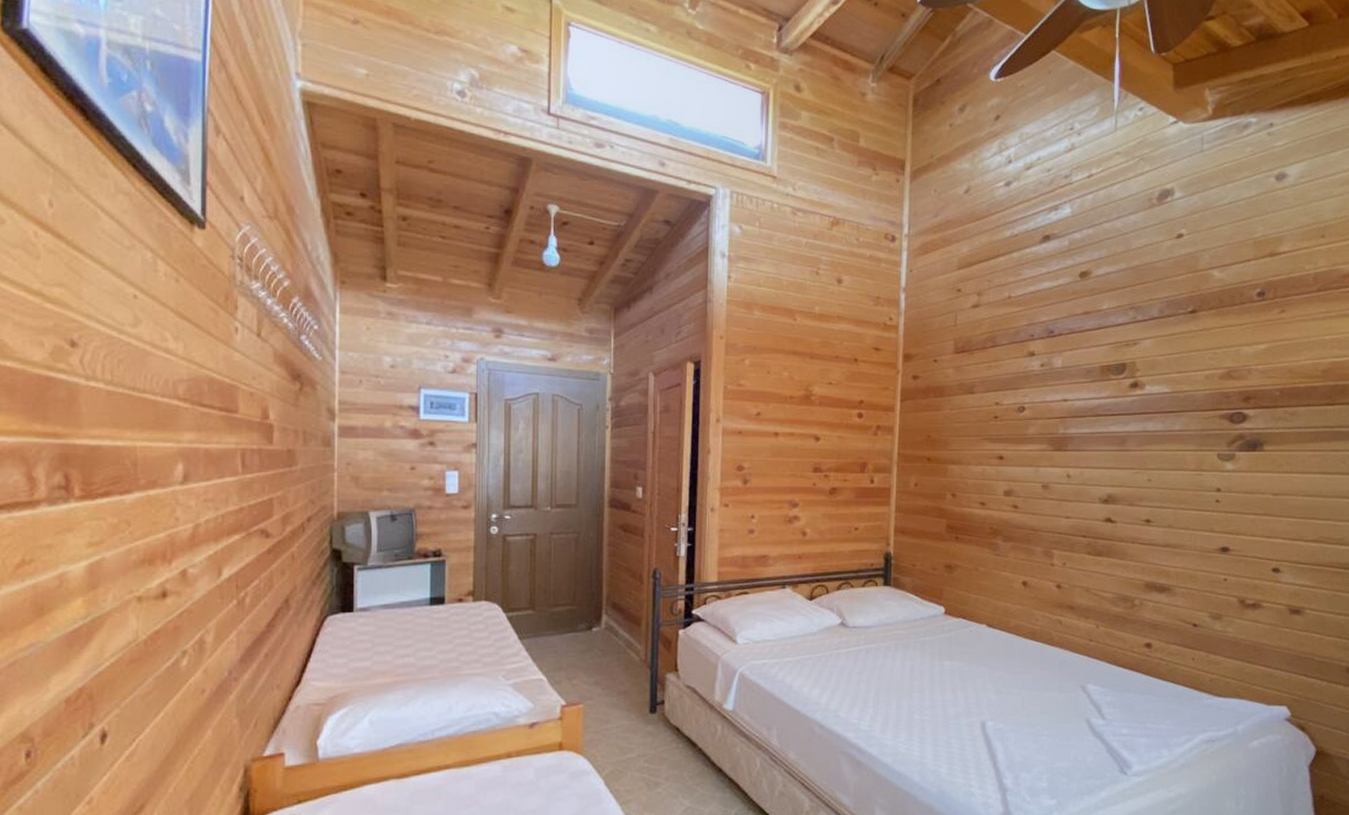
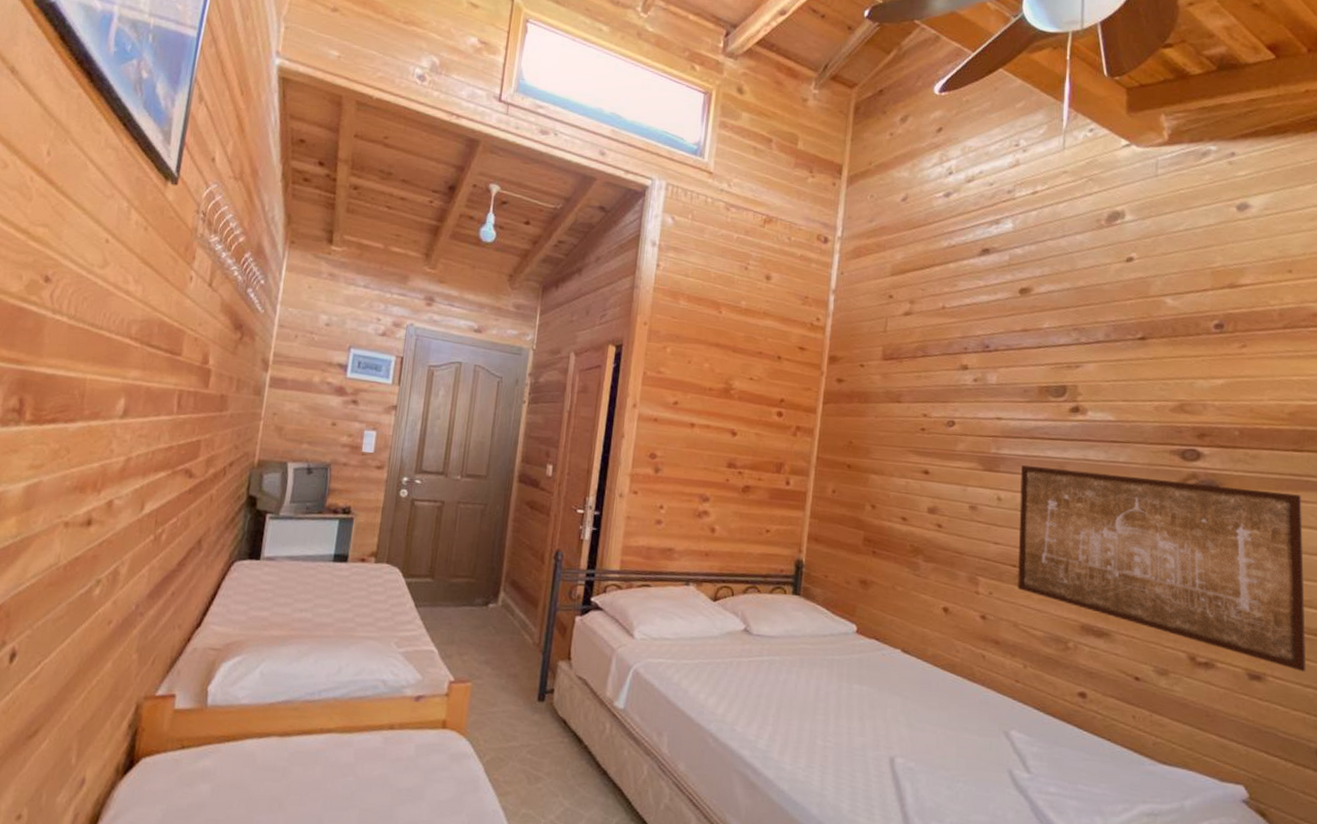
wall art: none [1087,442,1338,602] -> present [1017,465,1307,673]

